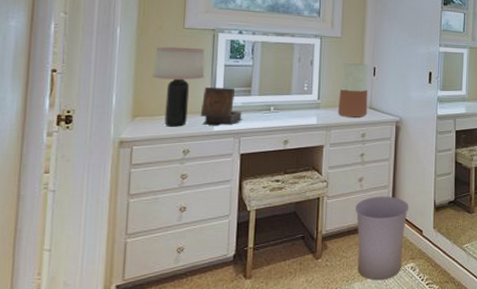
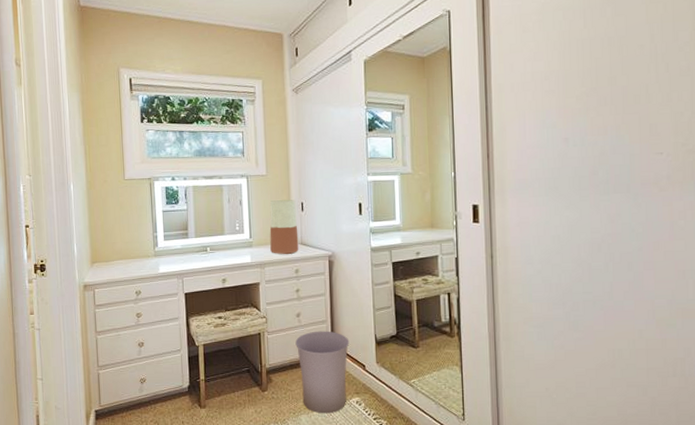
table lamp: present [151,46,205,127] -> none [102,196,147,271]
jewelry box: present [200,87,243,125] -> none [146,232,184,268]

